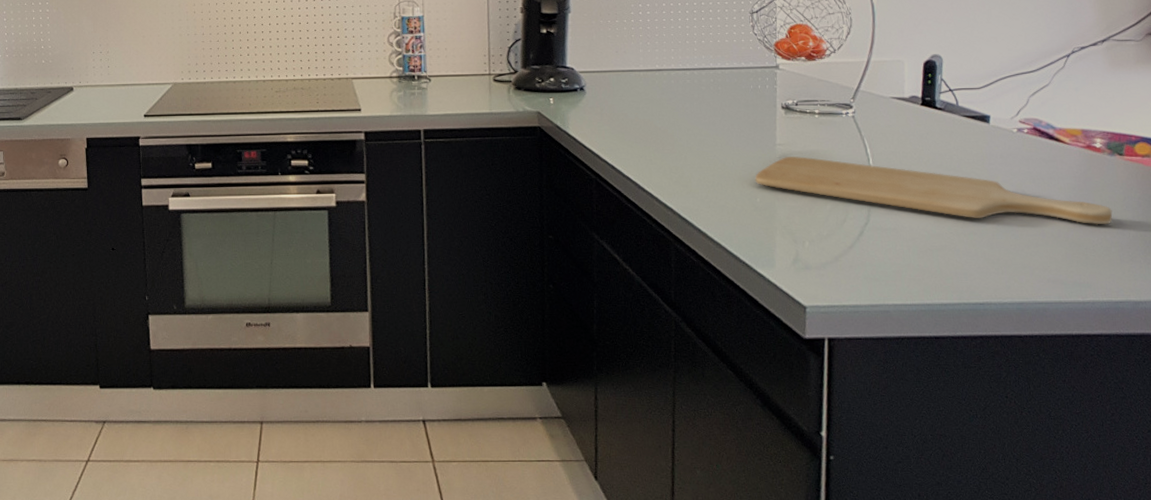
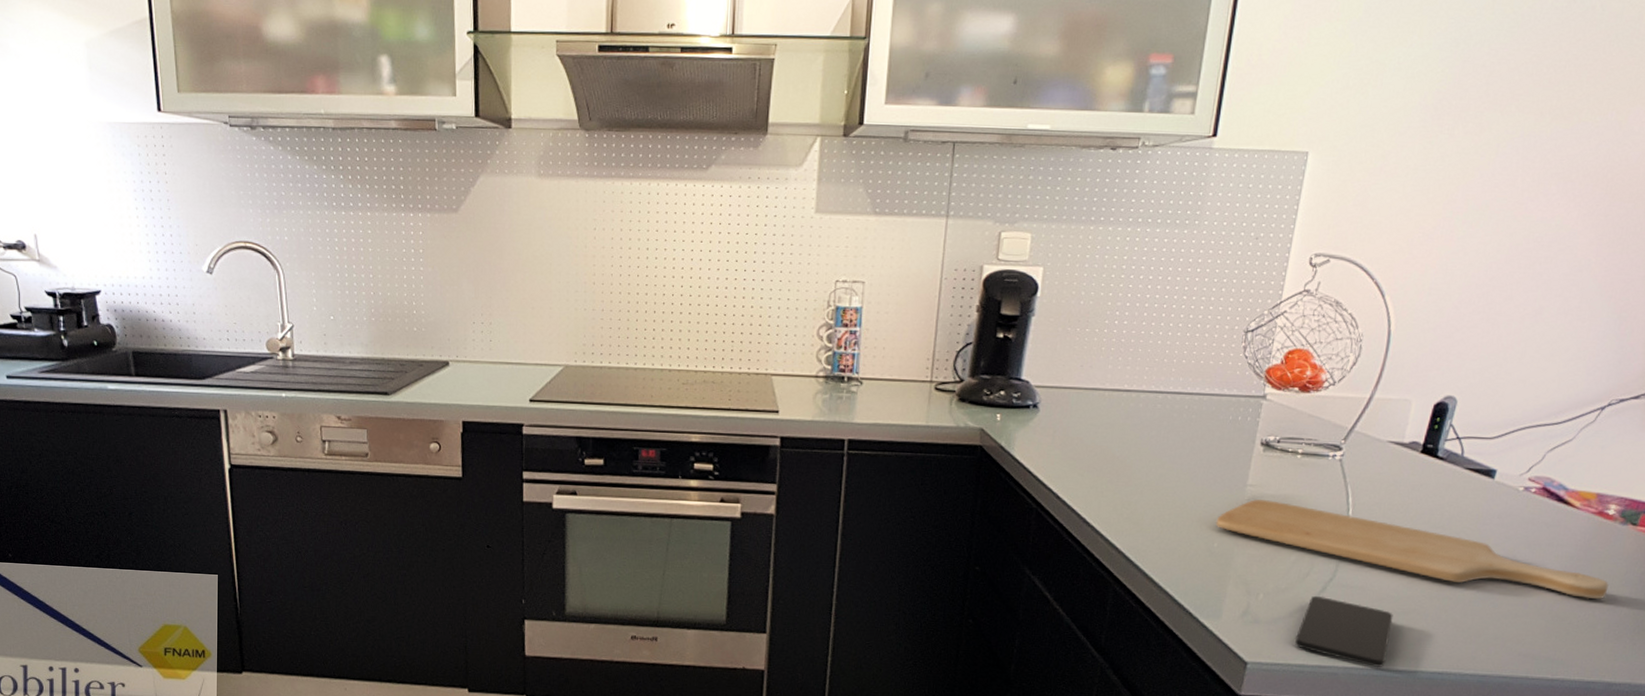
smartphone: none [844,240,930,303] -> present [1294,596,1393,668]

